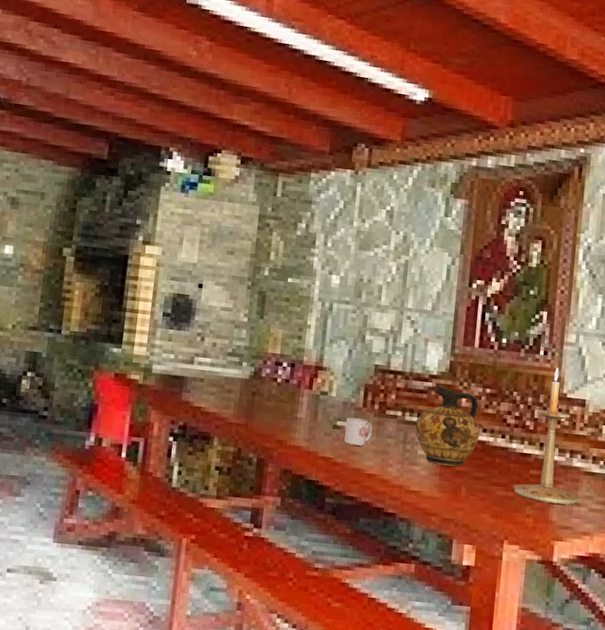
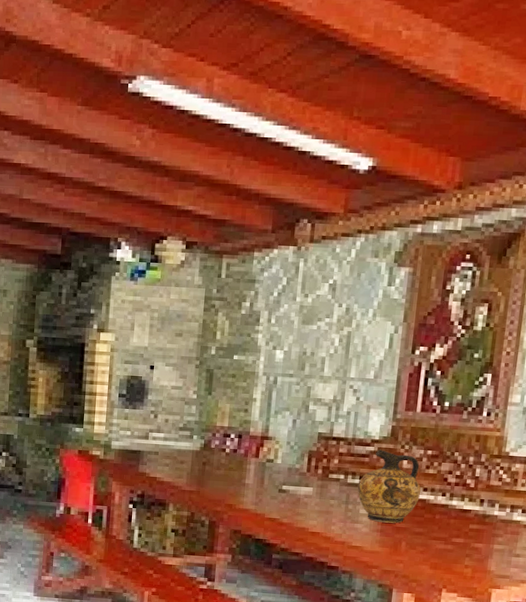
mug: present [344,417,372,446] -> none [290,482,316,507]
candlestick: present [513,368,580,505] -> none [452,428,519,556]

